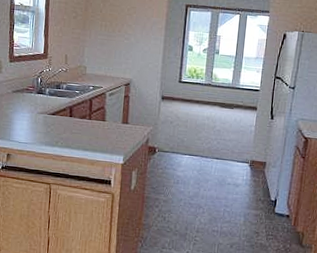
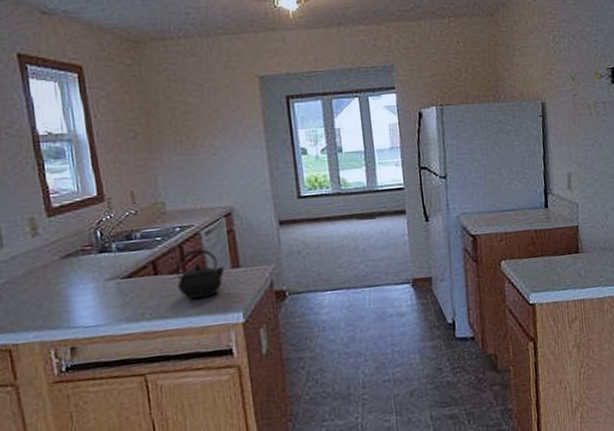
kettle: none [83,104,117,141] -> present [175,248,225,299]

